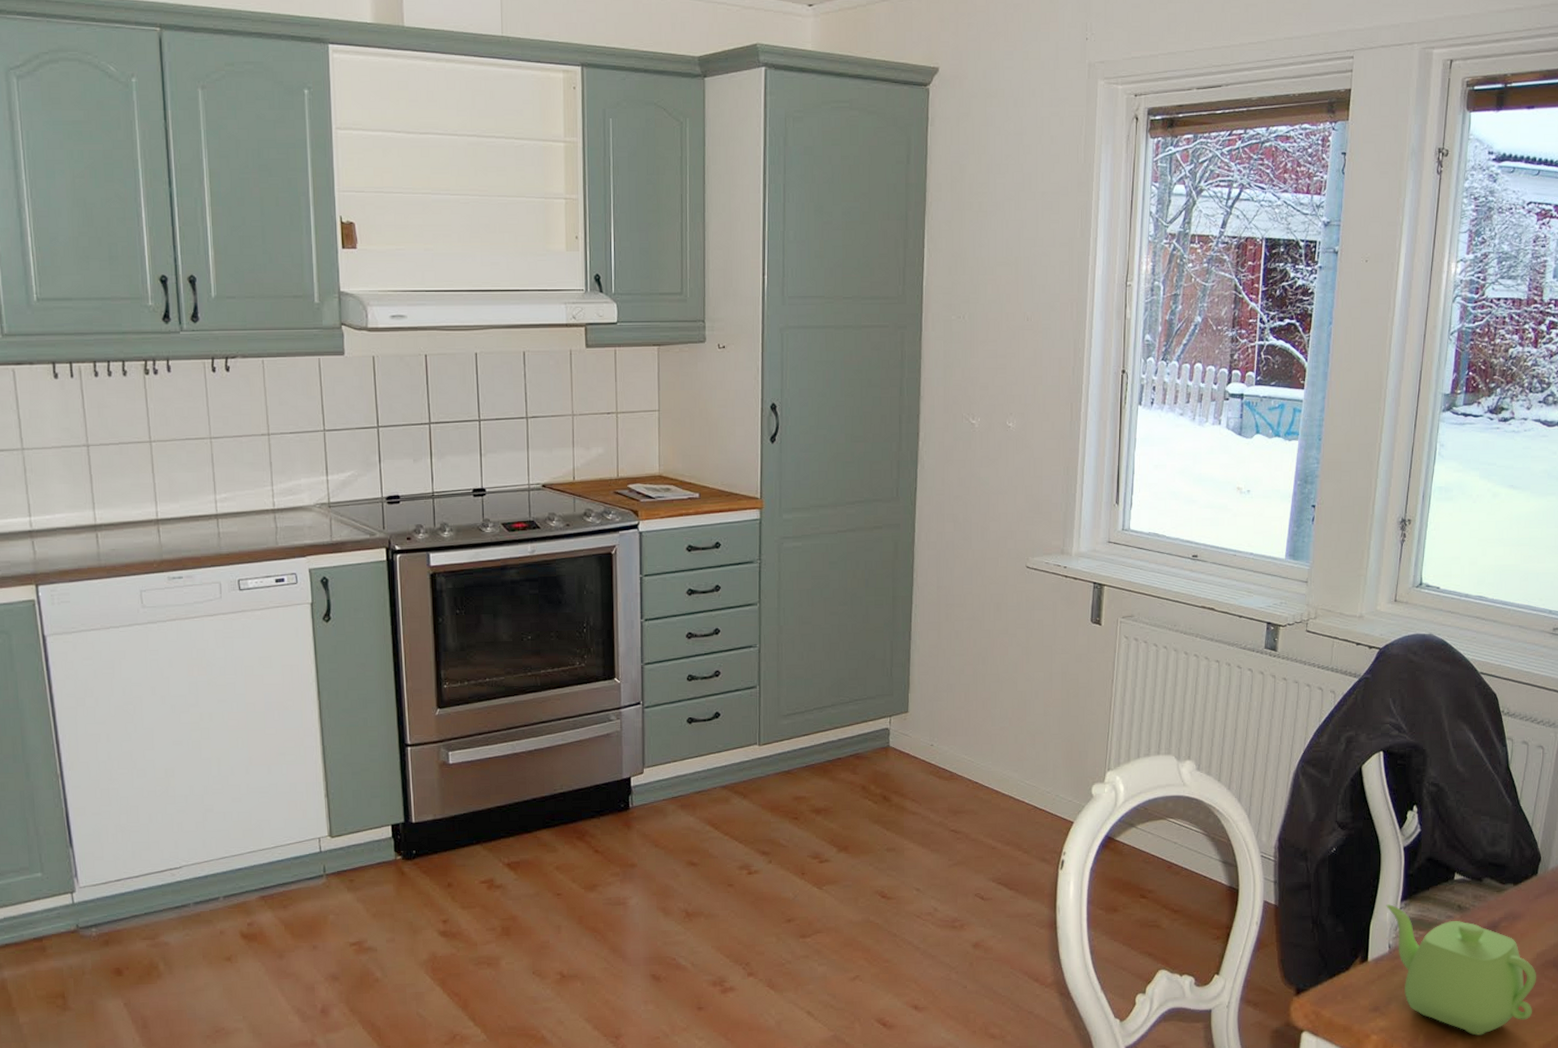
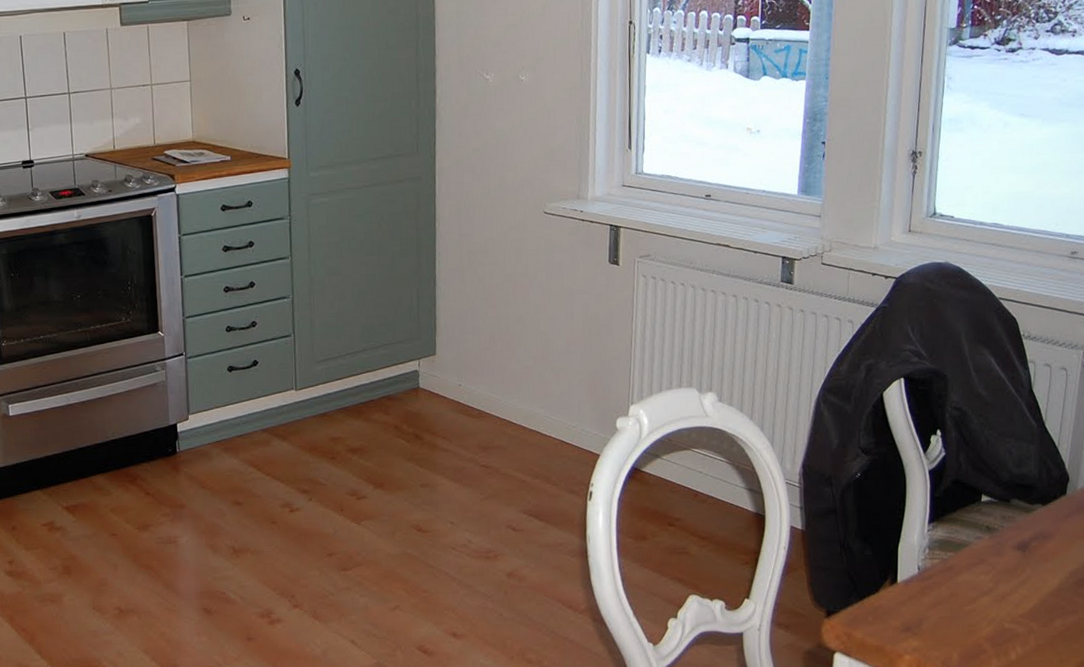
teapot: present [1386,903,1537,1036] -> none [913,526,1071,654]

